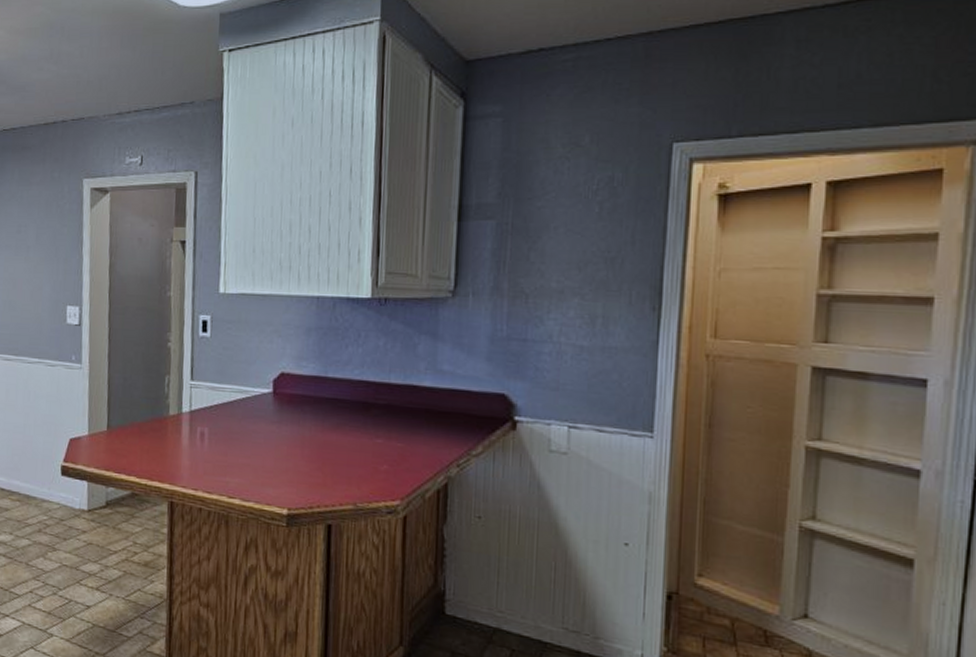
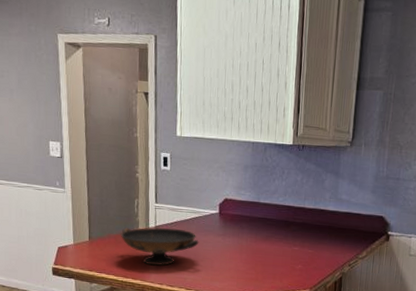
decorative bowl: none [146,412,246,465] -> present [121,227,199,266]

